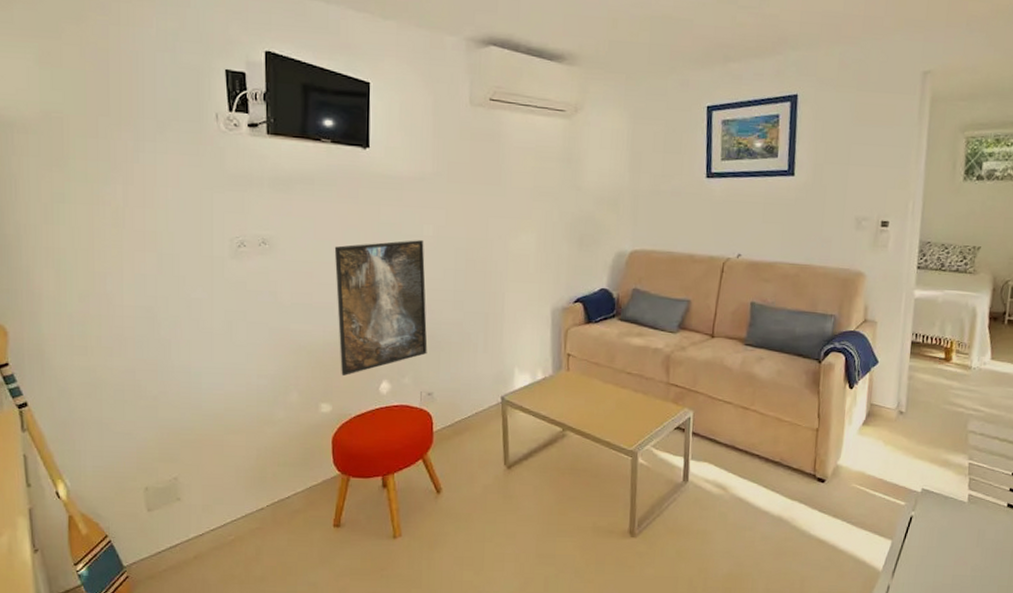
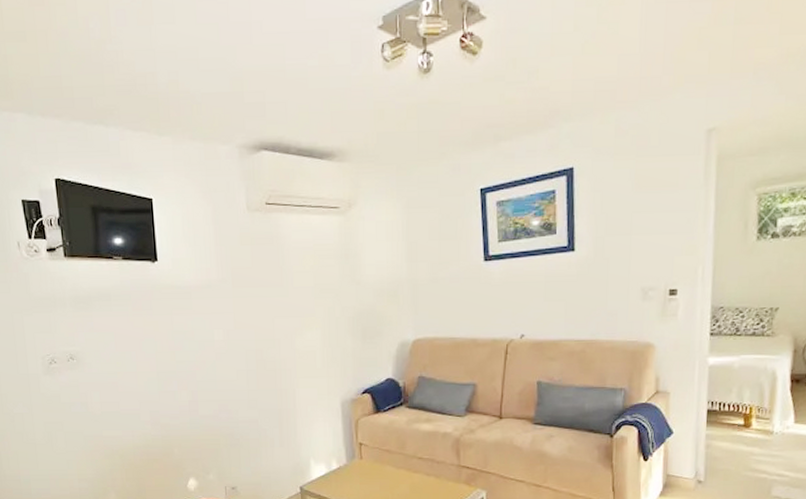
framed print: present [334,240,428,375] -> none [135,345,228,475]

